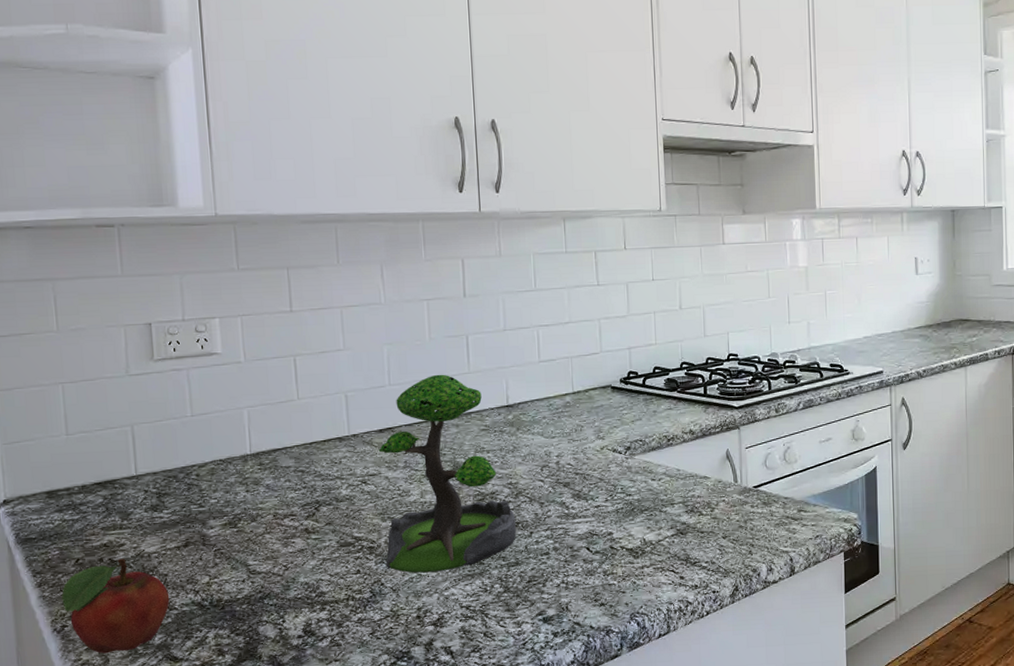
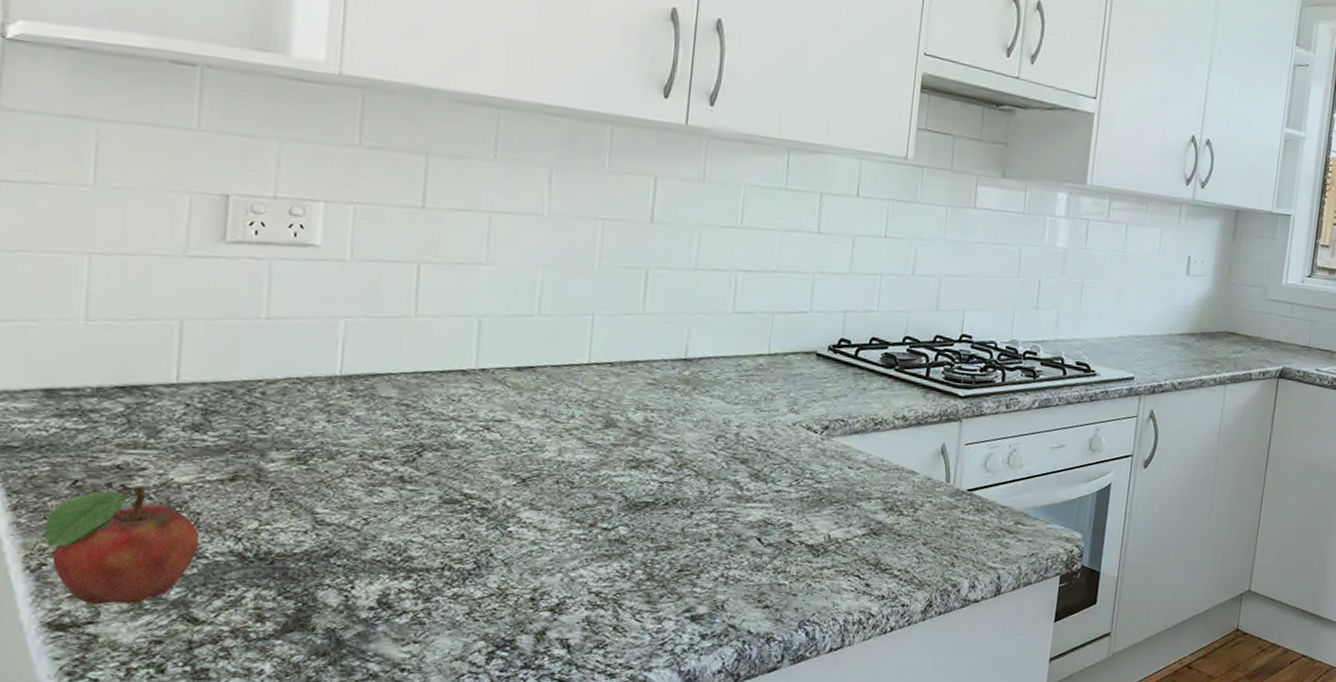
plant: present [378,374,516,573] -> none [499,310,675,547]

